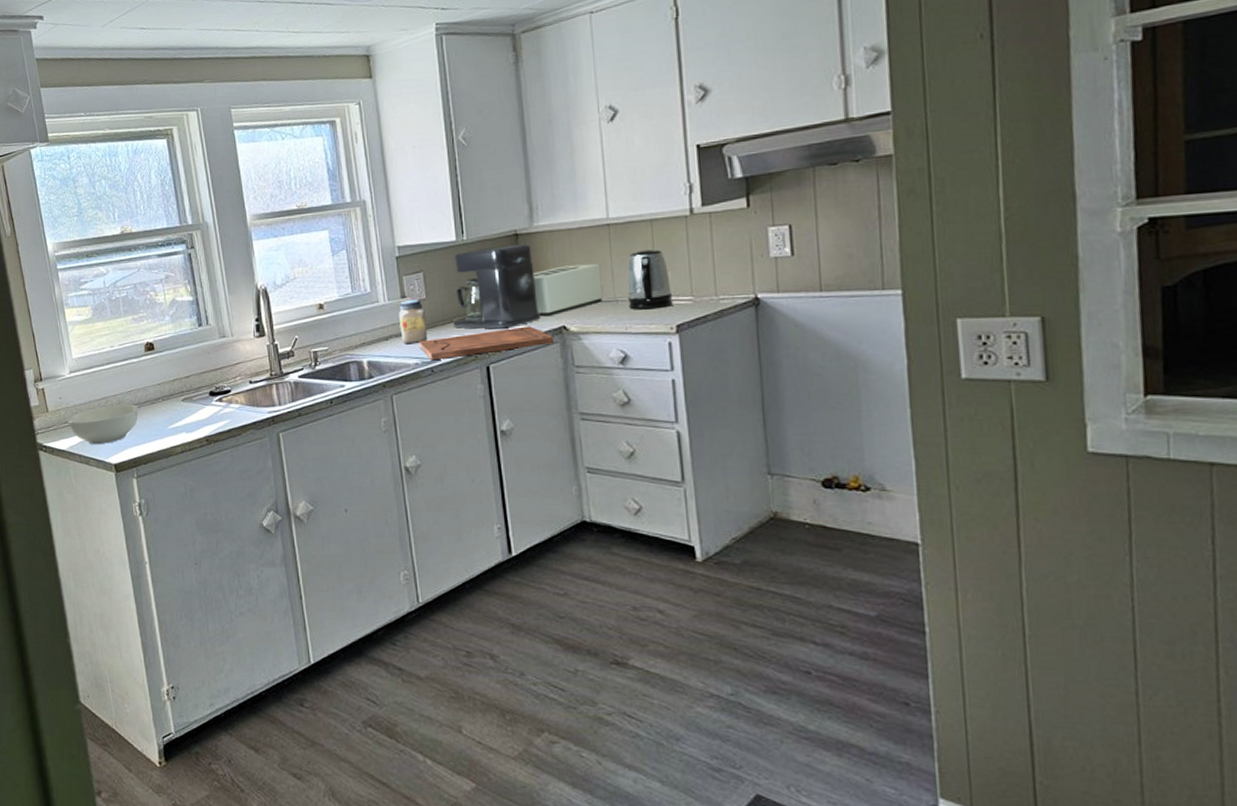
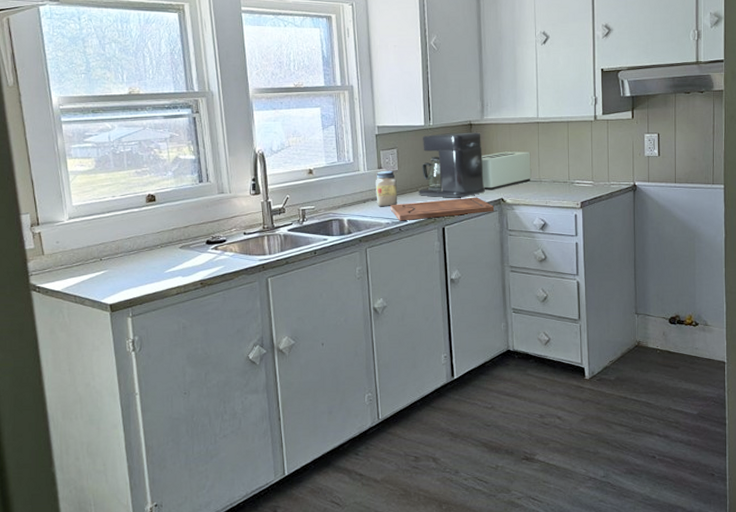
bowl: present [68,404,138,445] -> none [64,250,136,286]
kettle: present [627,249,674,310] -> none [549,144,580,189]

